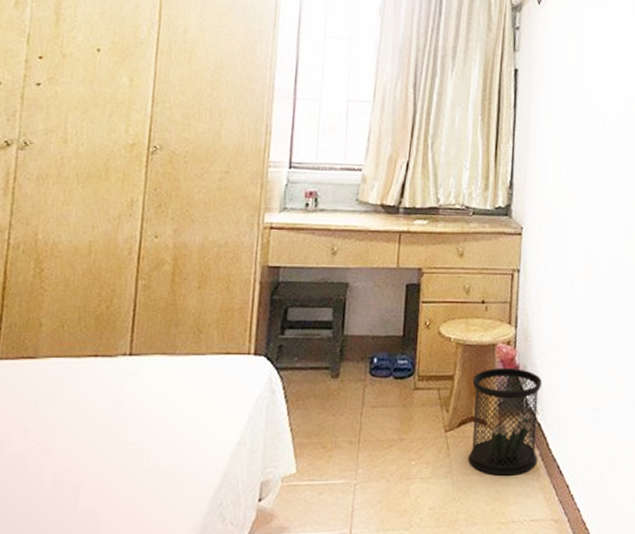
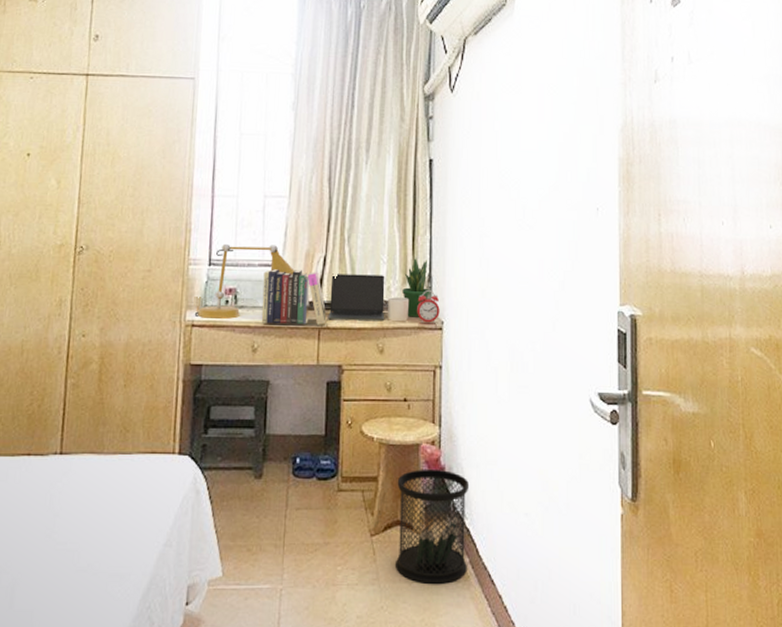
table lamp: none [273,147,377,222] -> present [194,243,294,319]
books: none [341,173,408,229] -> present [261,269,327,325]
laptop: none [409,179,467,226] -> present [328,274,385,322]
mug: none [468,203,491,227] -> present [387,297,410,322]
planter: none [484,164,511,223] -> present [402,257,430,317]
alarm clock: none [497,197,520,230] -> present [417,290,440,324]

